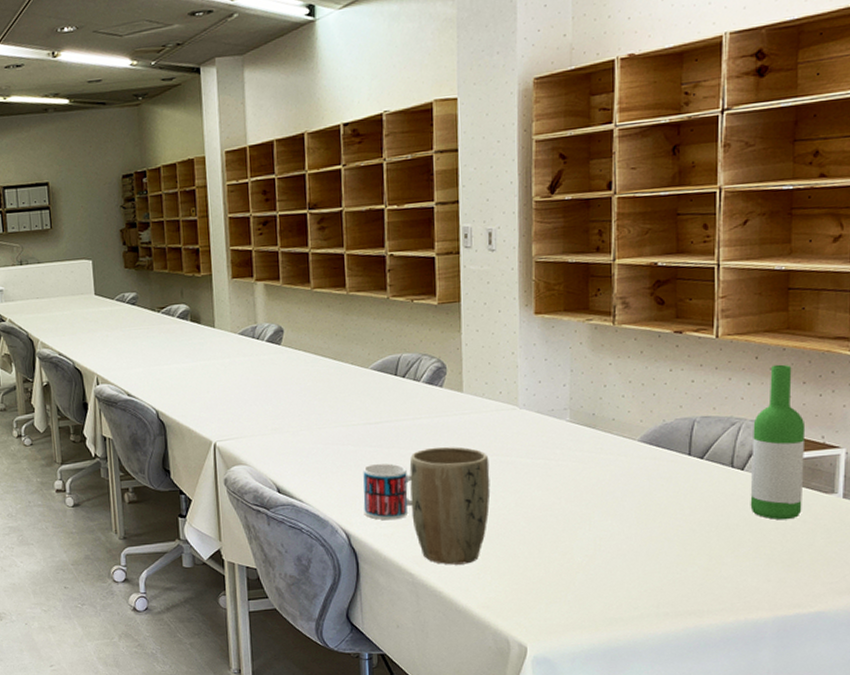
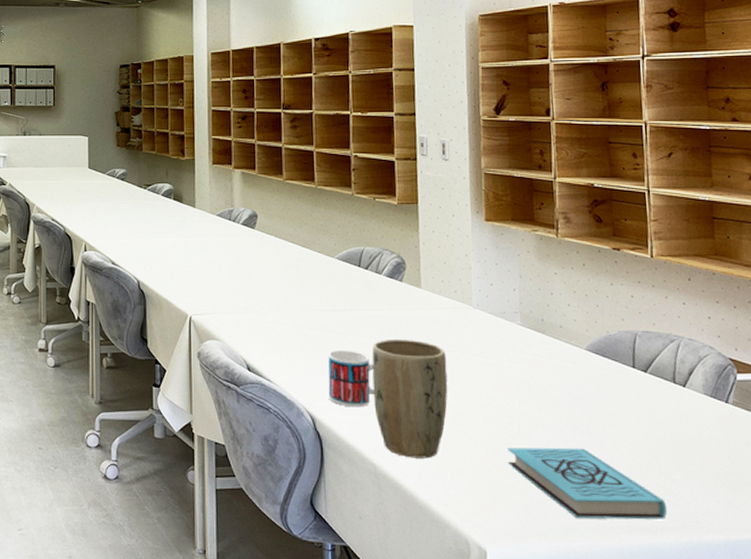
book: none [551,540,716,608] -> present [507,447,668,520]
wine bottle: present [750,364,806,520] -> none [691,287,744,441]

